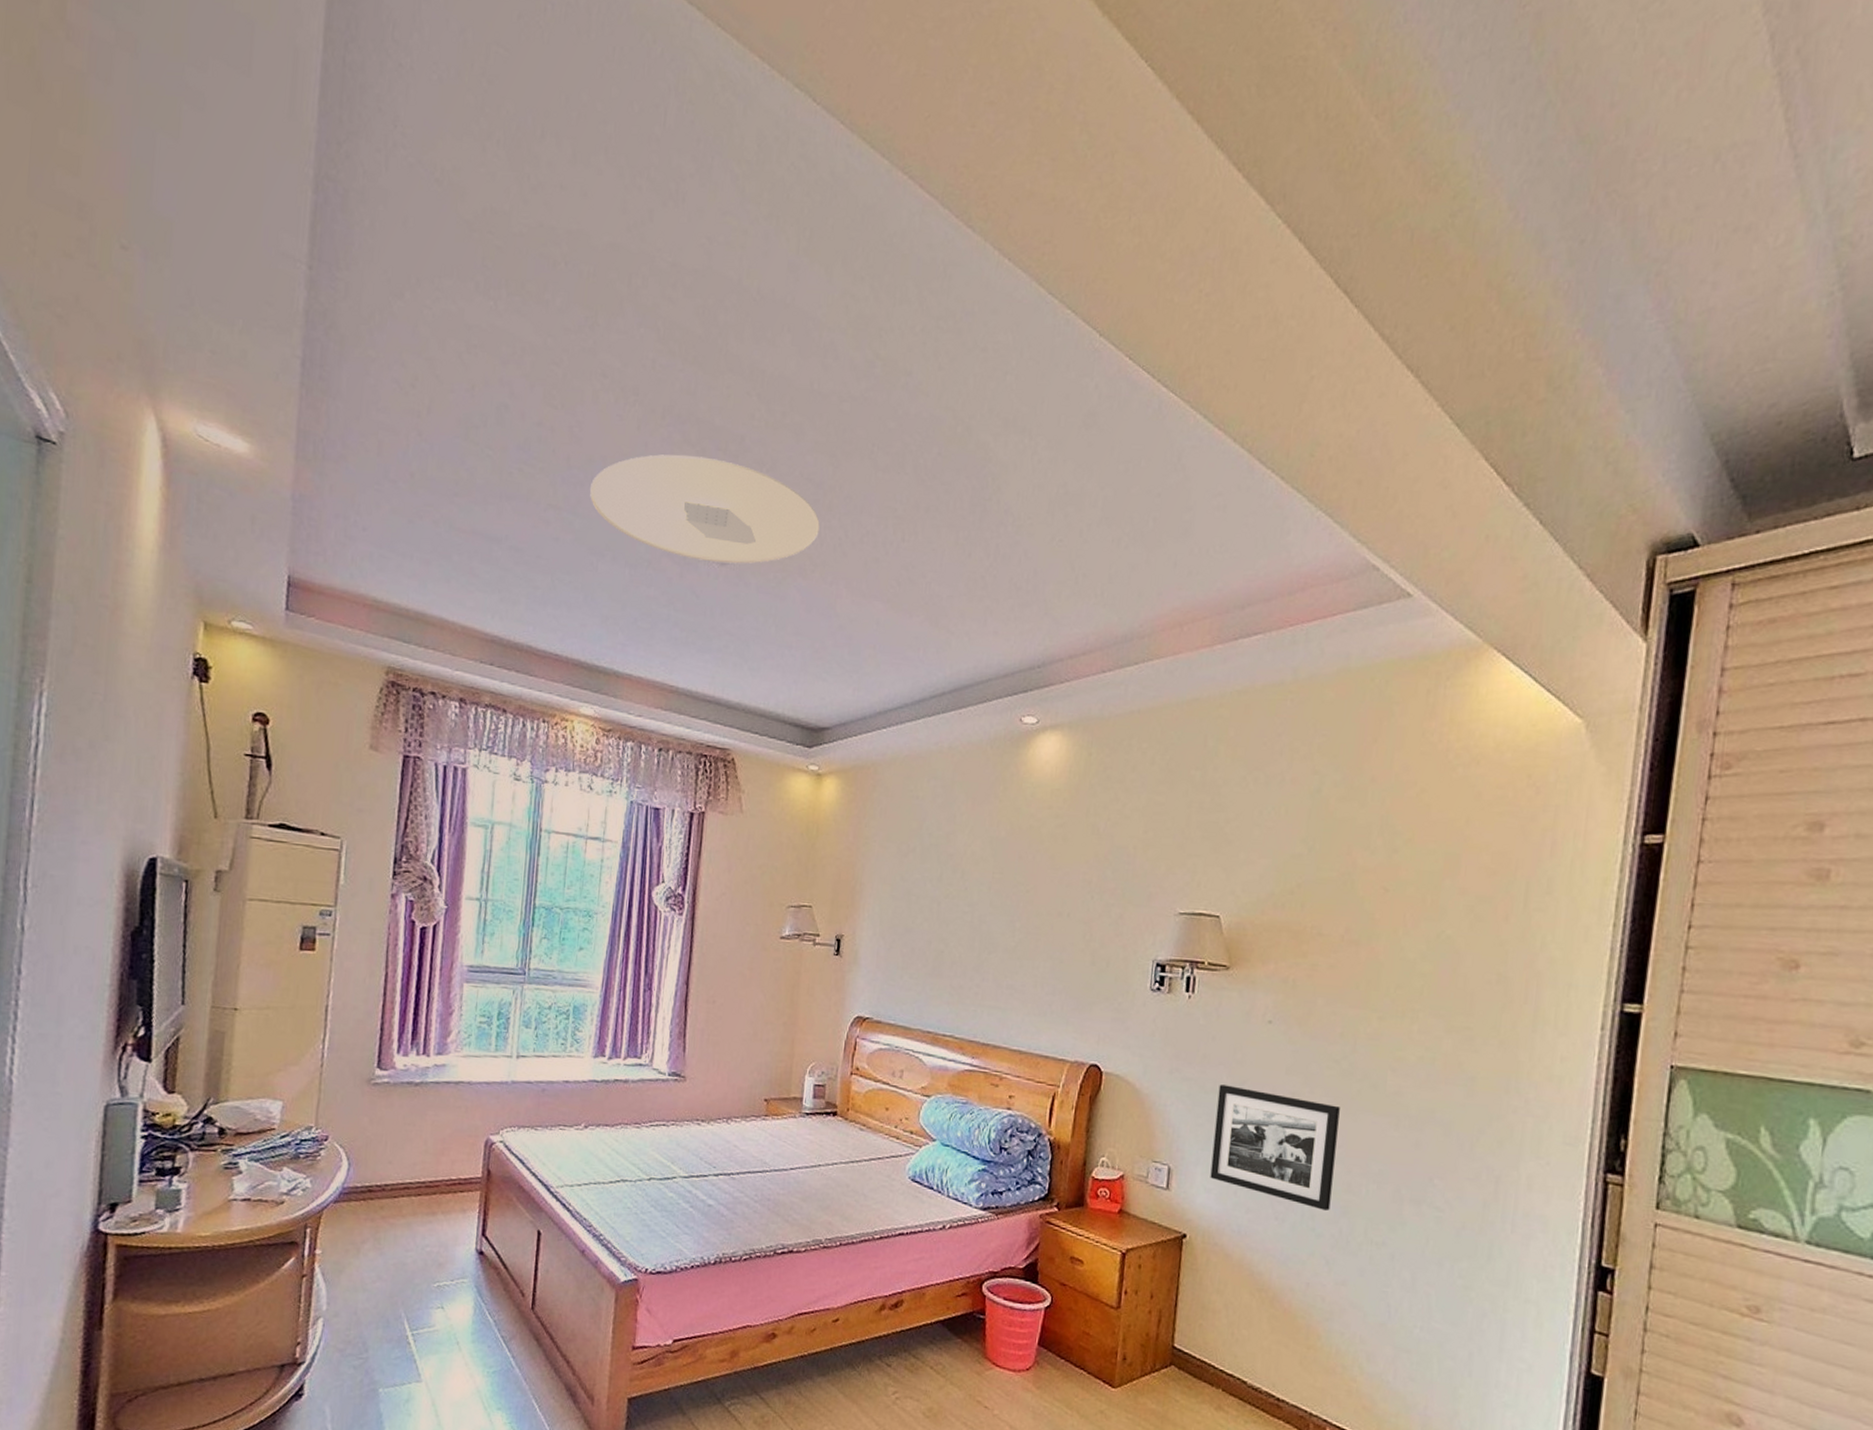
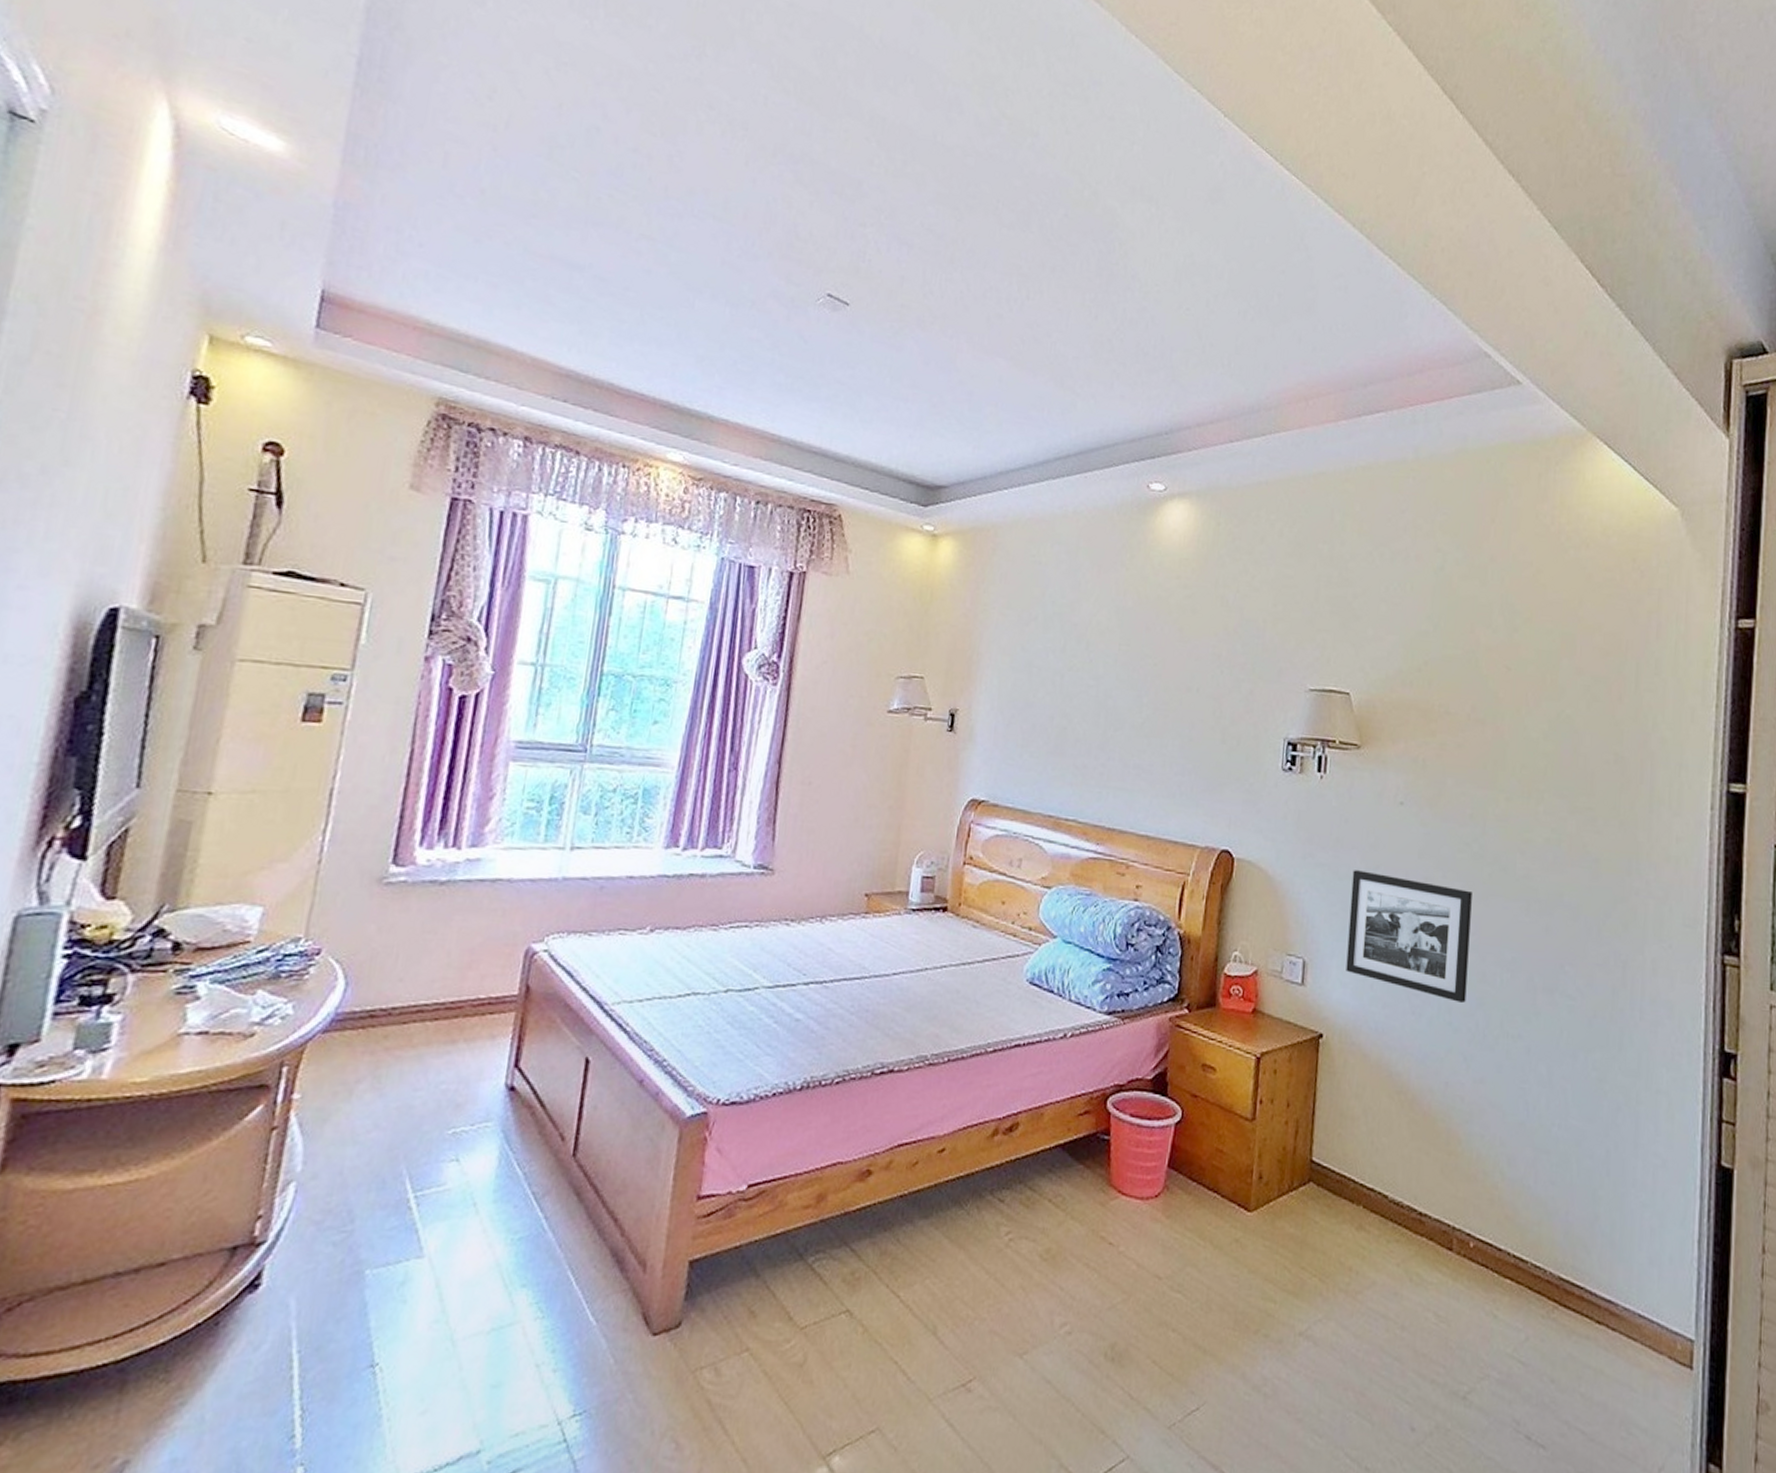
ceiling light: present [590,454,820,564] -> none [689,192,941,312]

